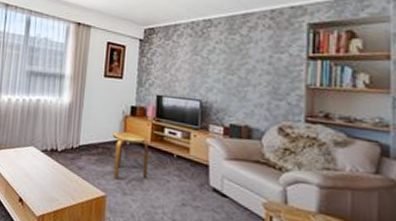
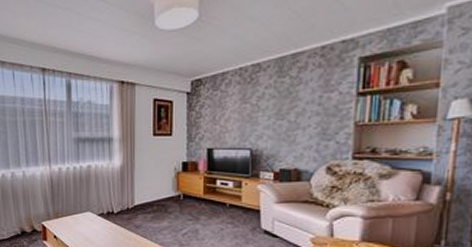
stool: present [112,131,149,180] -> none [166,188,202,233]

